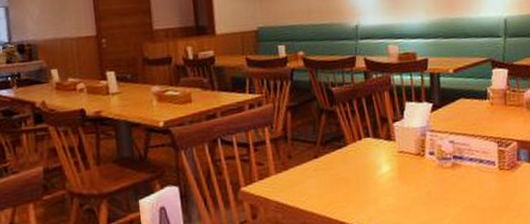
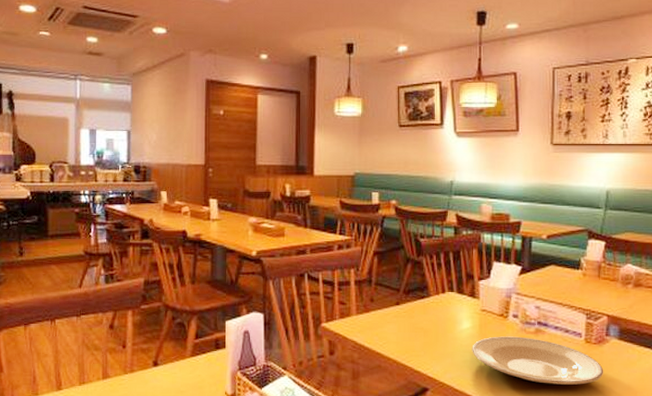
plate: none [393,173,519,216] -> present [472,336,604,385]

